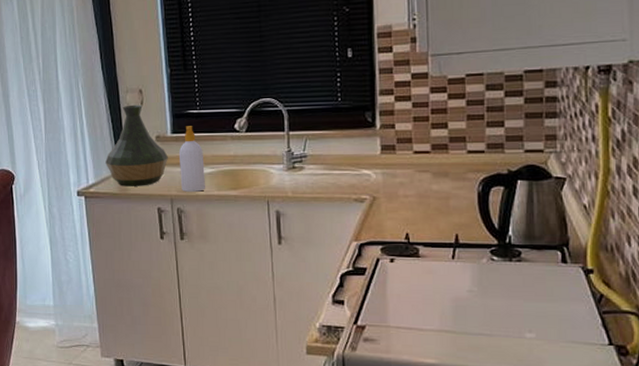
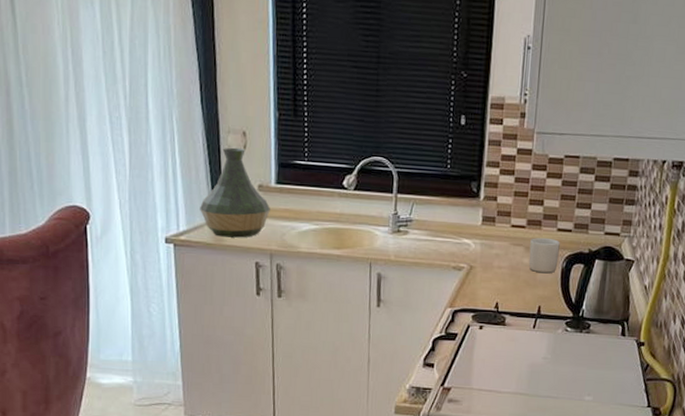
soap bottle: present [178,126,205,193] -> none [282,177,309,249]
mug: none [437,161,473,199] -> present [528,237,560,274]

